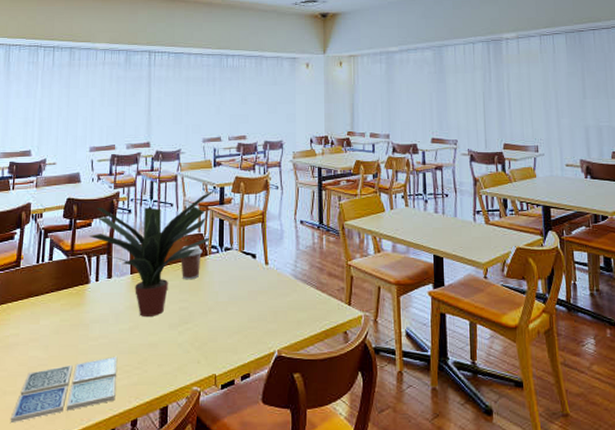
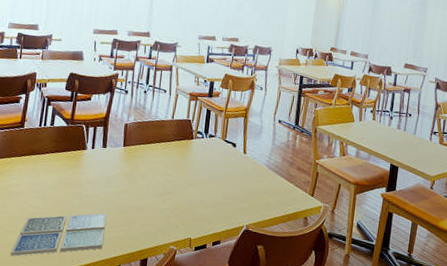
potted plant: present [89,189,217,316] -> none [88,82,207,185]
coffee cup: present [181,245,203,280] -> none [169,129,190,158]

